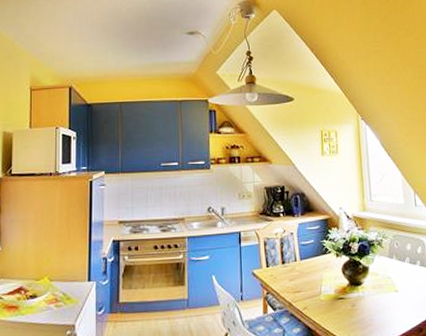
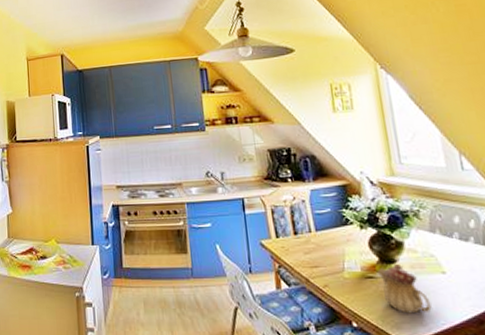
teapot: none [347,286,386,328] -> present [378,264,432,314]

